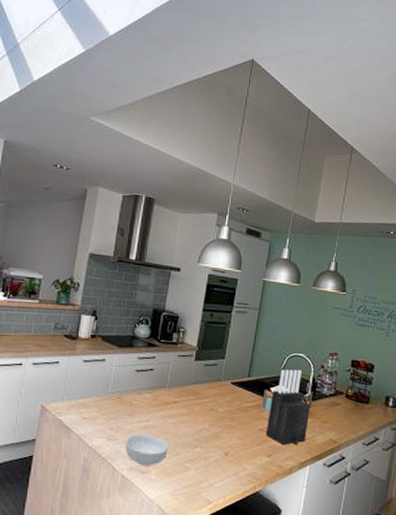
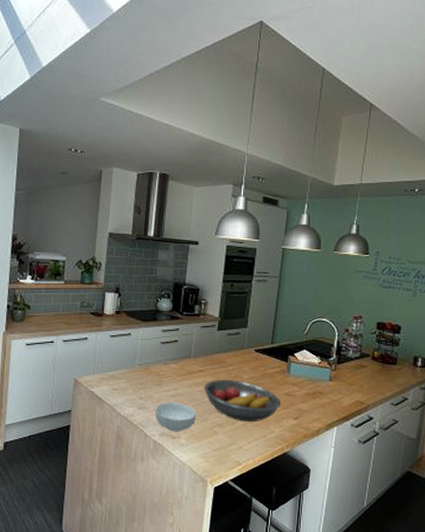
fruit bowl: none [177,412,256,459] -> present [204,380,282,423]
knife block: present [265,369,311,445] -> none [291,335,336,408]

